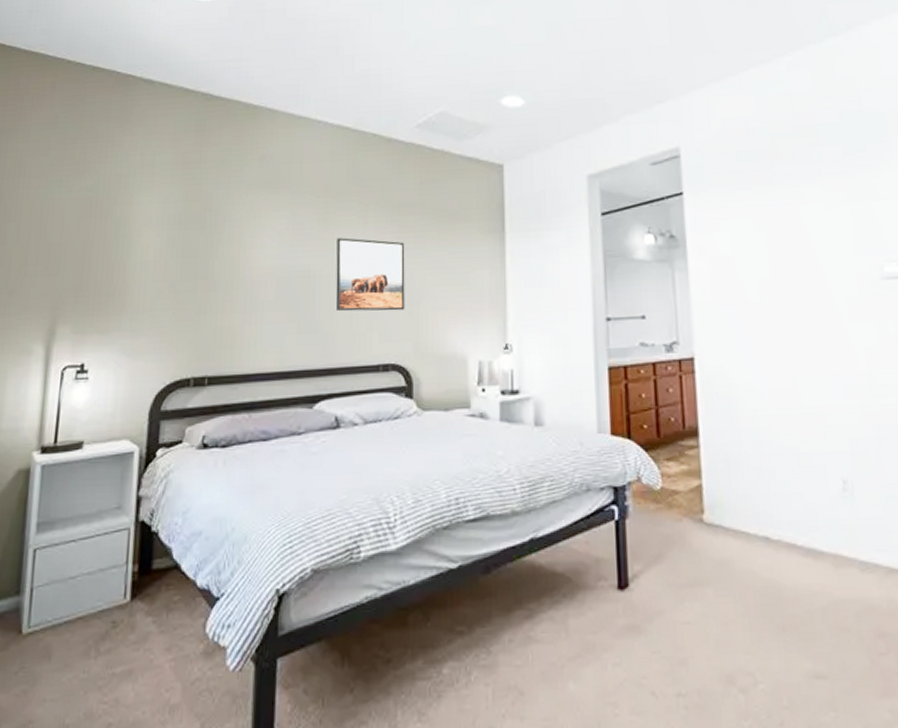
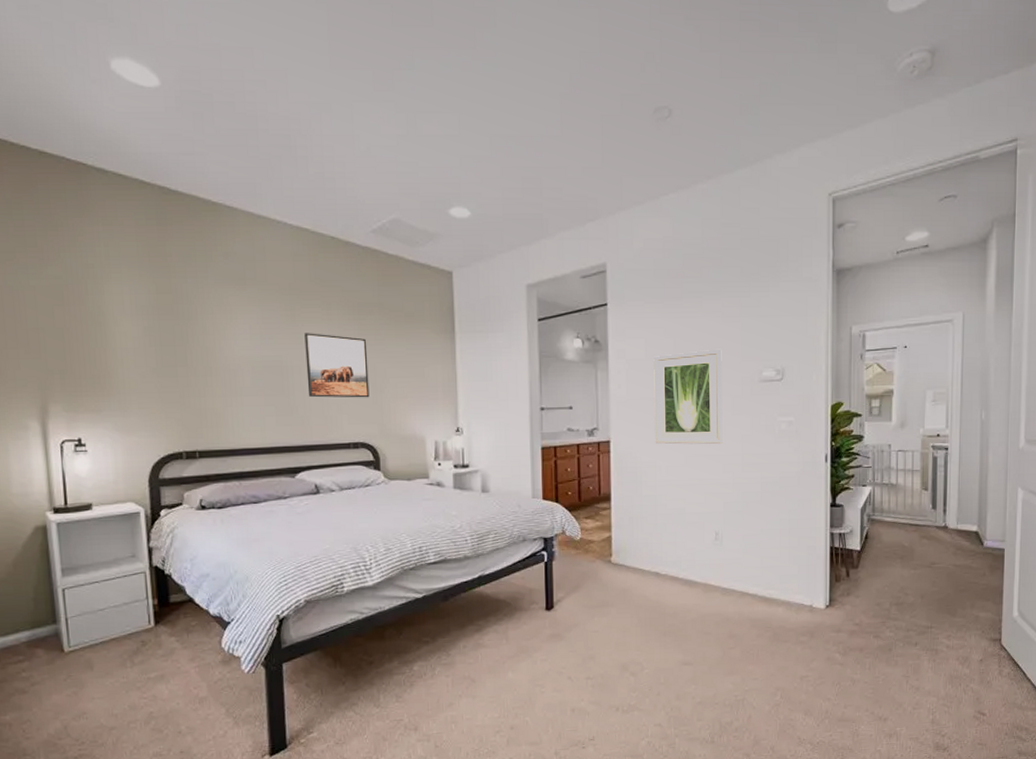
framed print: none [743,240,841,361] -> present [653,349,723,445]

